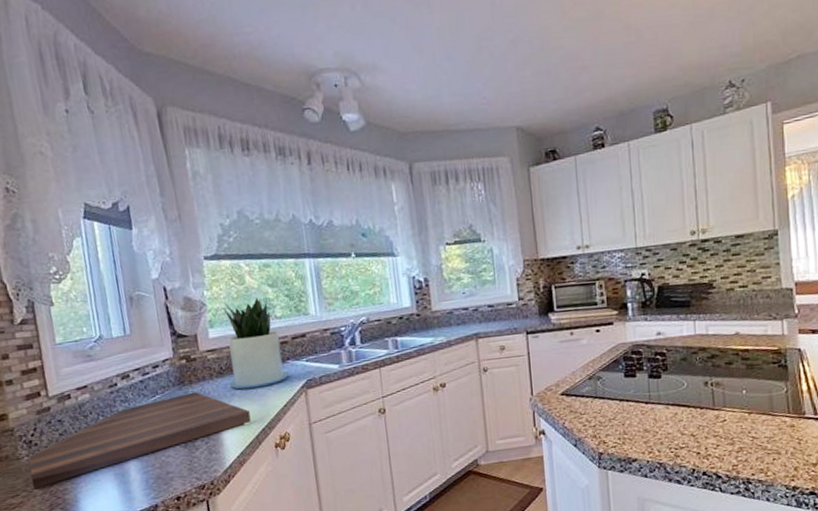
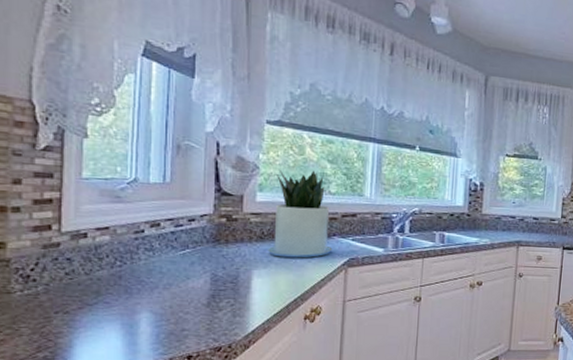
cutting board: present [28,392,251,489] -> none [20,252,284,328]

